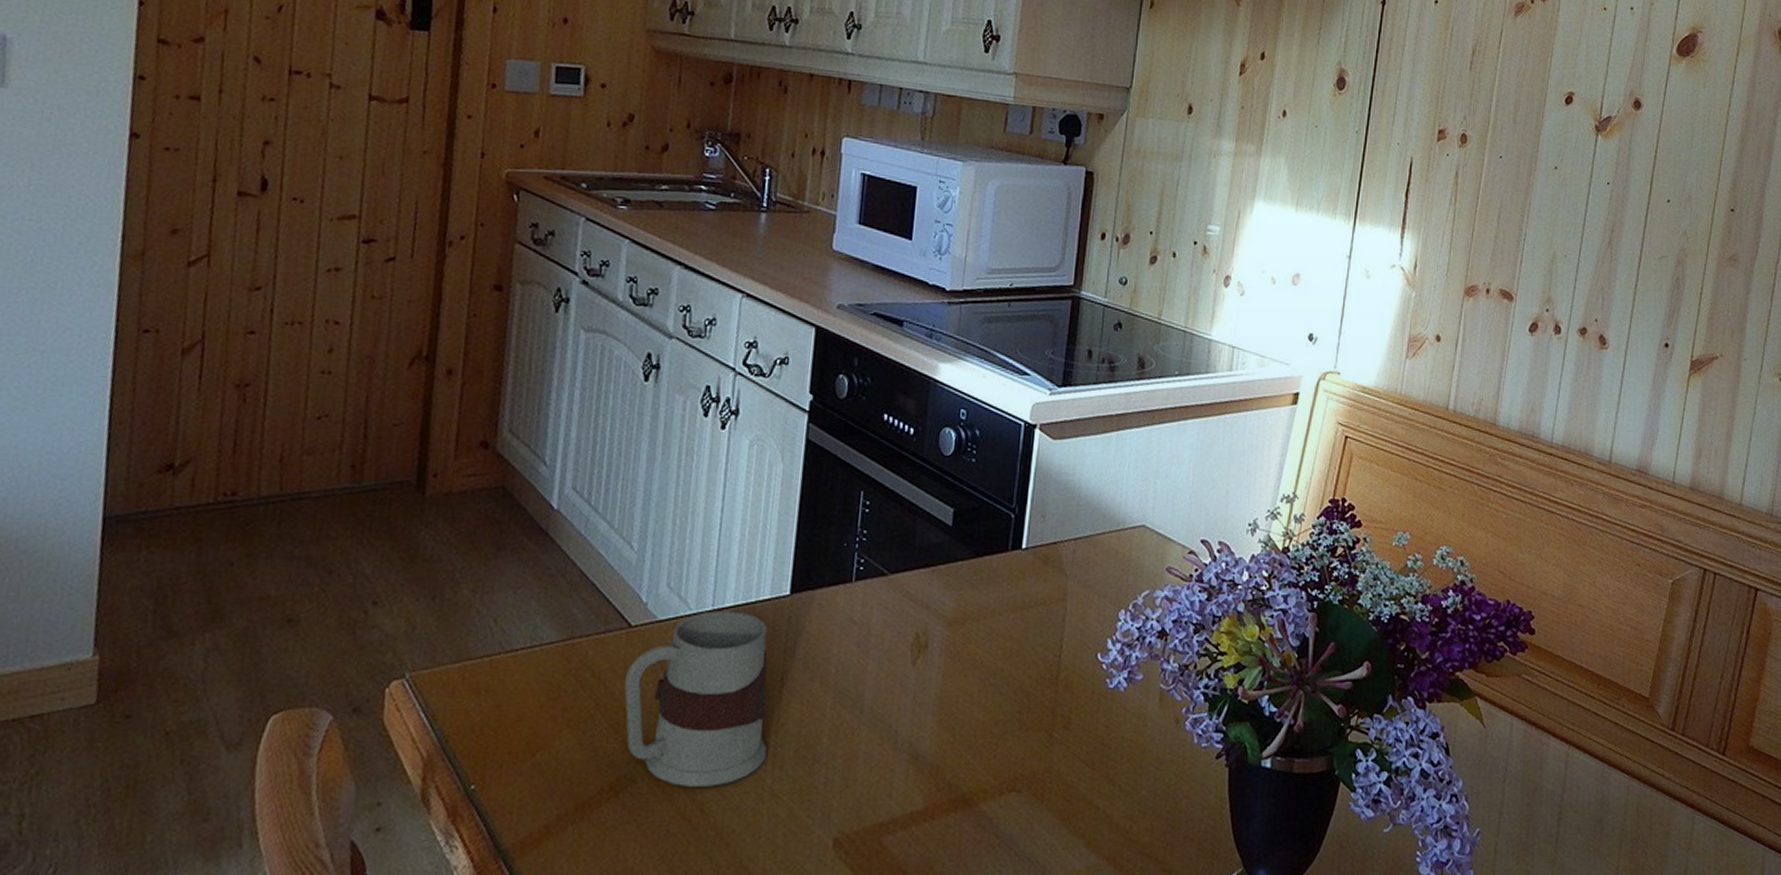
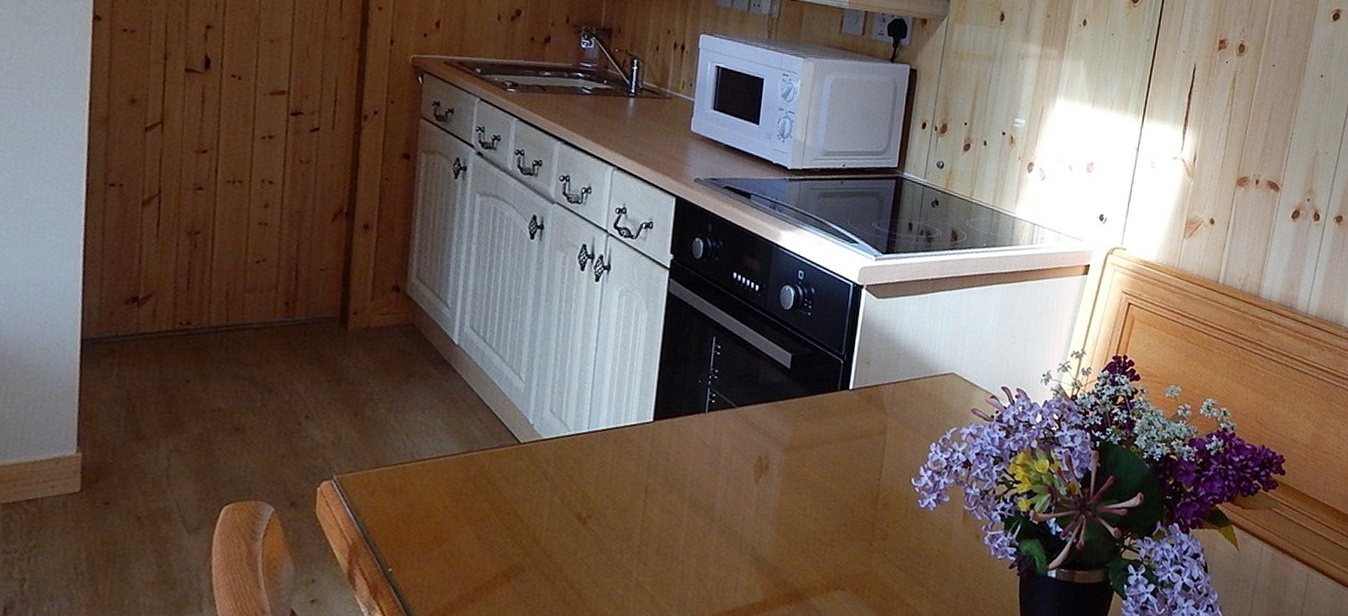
mug: present [624,610,768,787] -> none [514,432,634,577]

